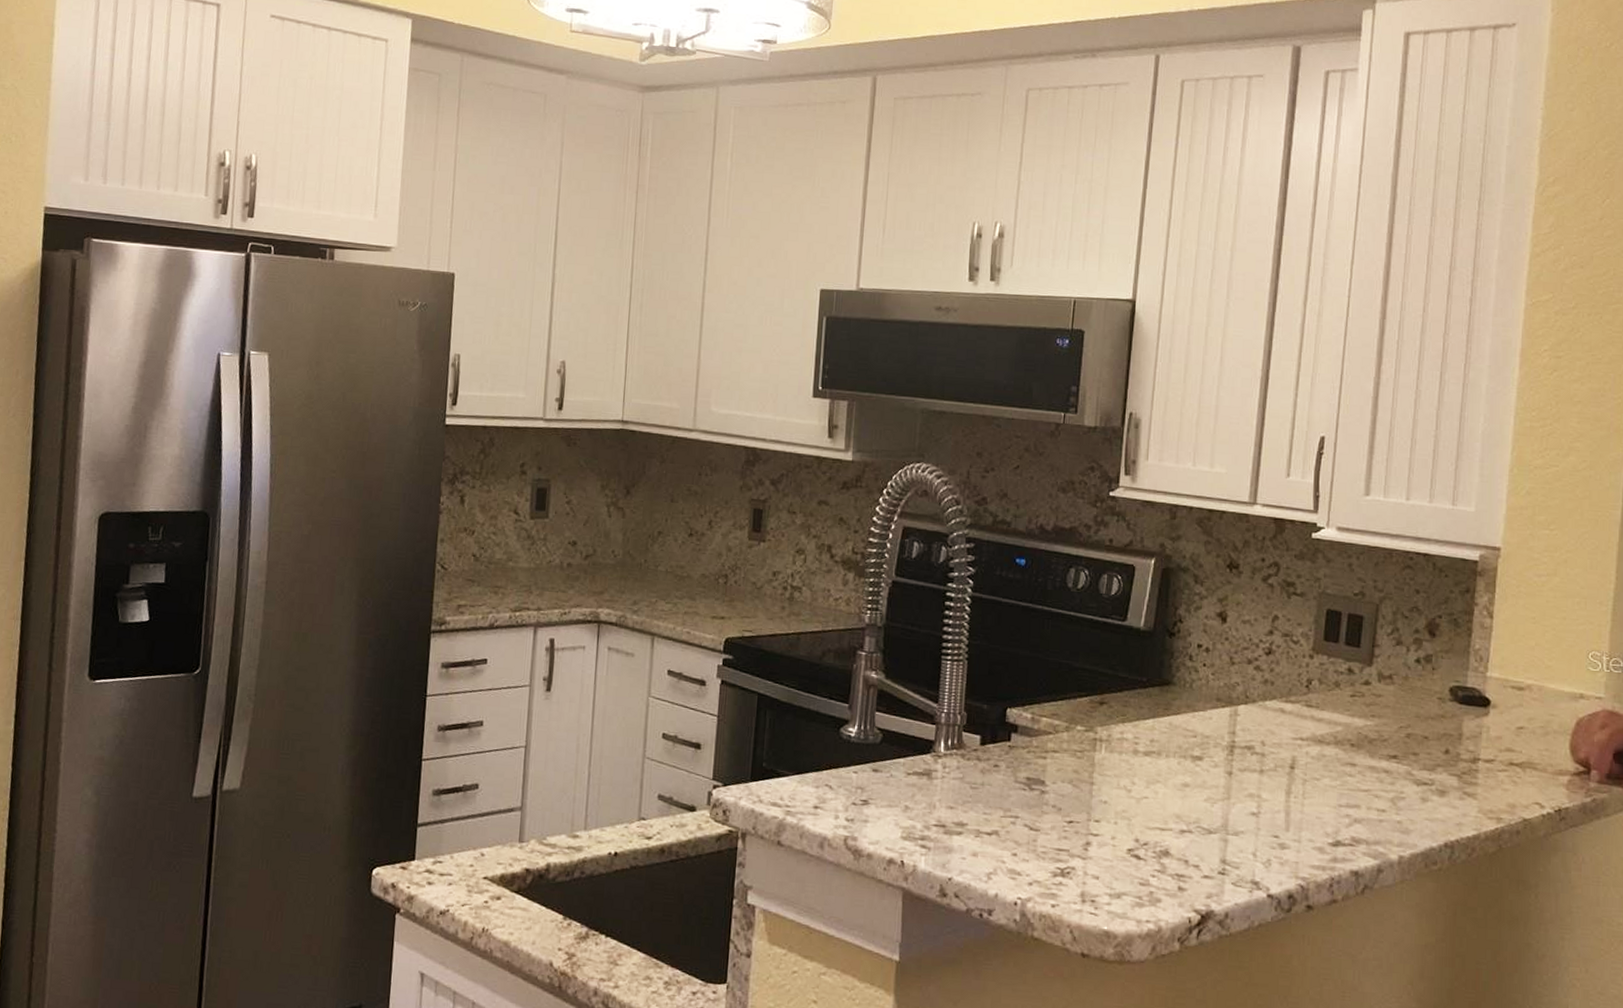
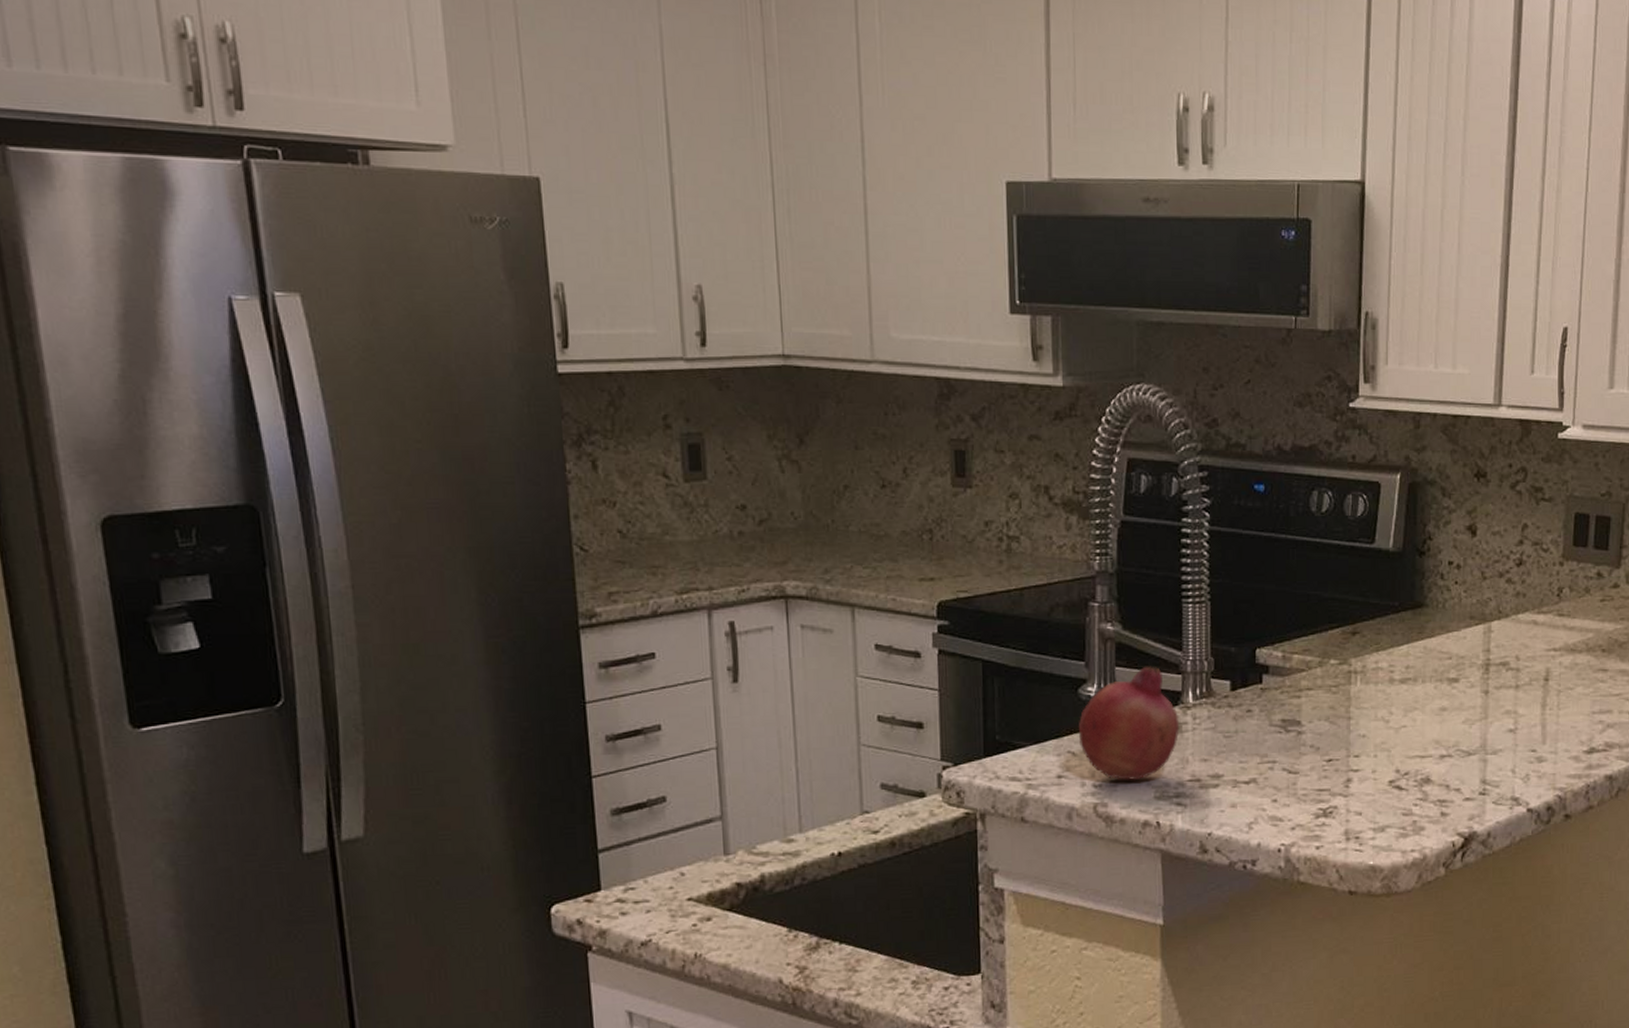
fruit: none [837,714,930,819] -> present [1079,666,1180,780]

